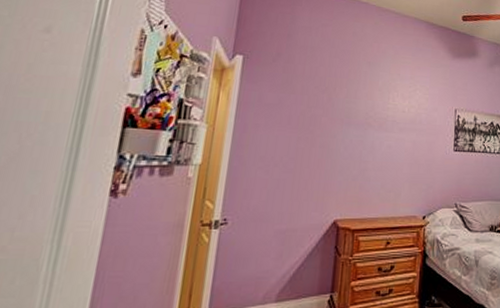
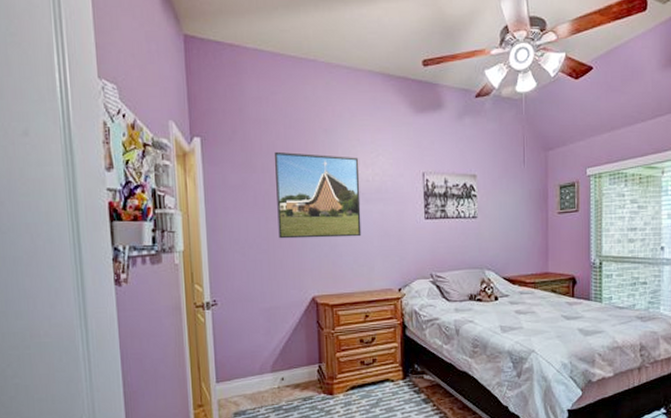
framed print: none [308,76,398,163] -> present [275,151,362,239]

